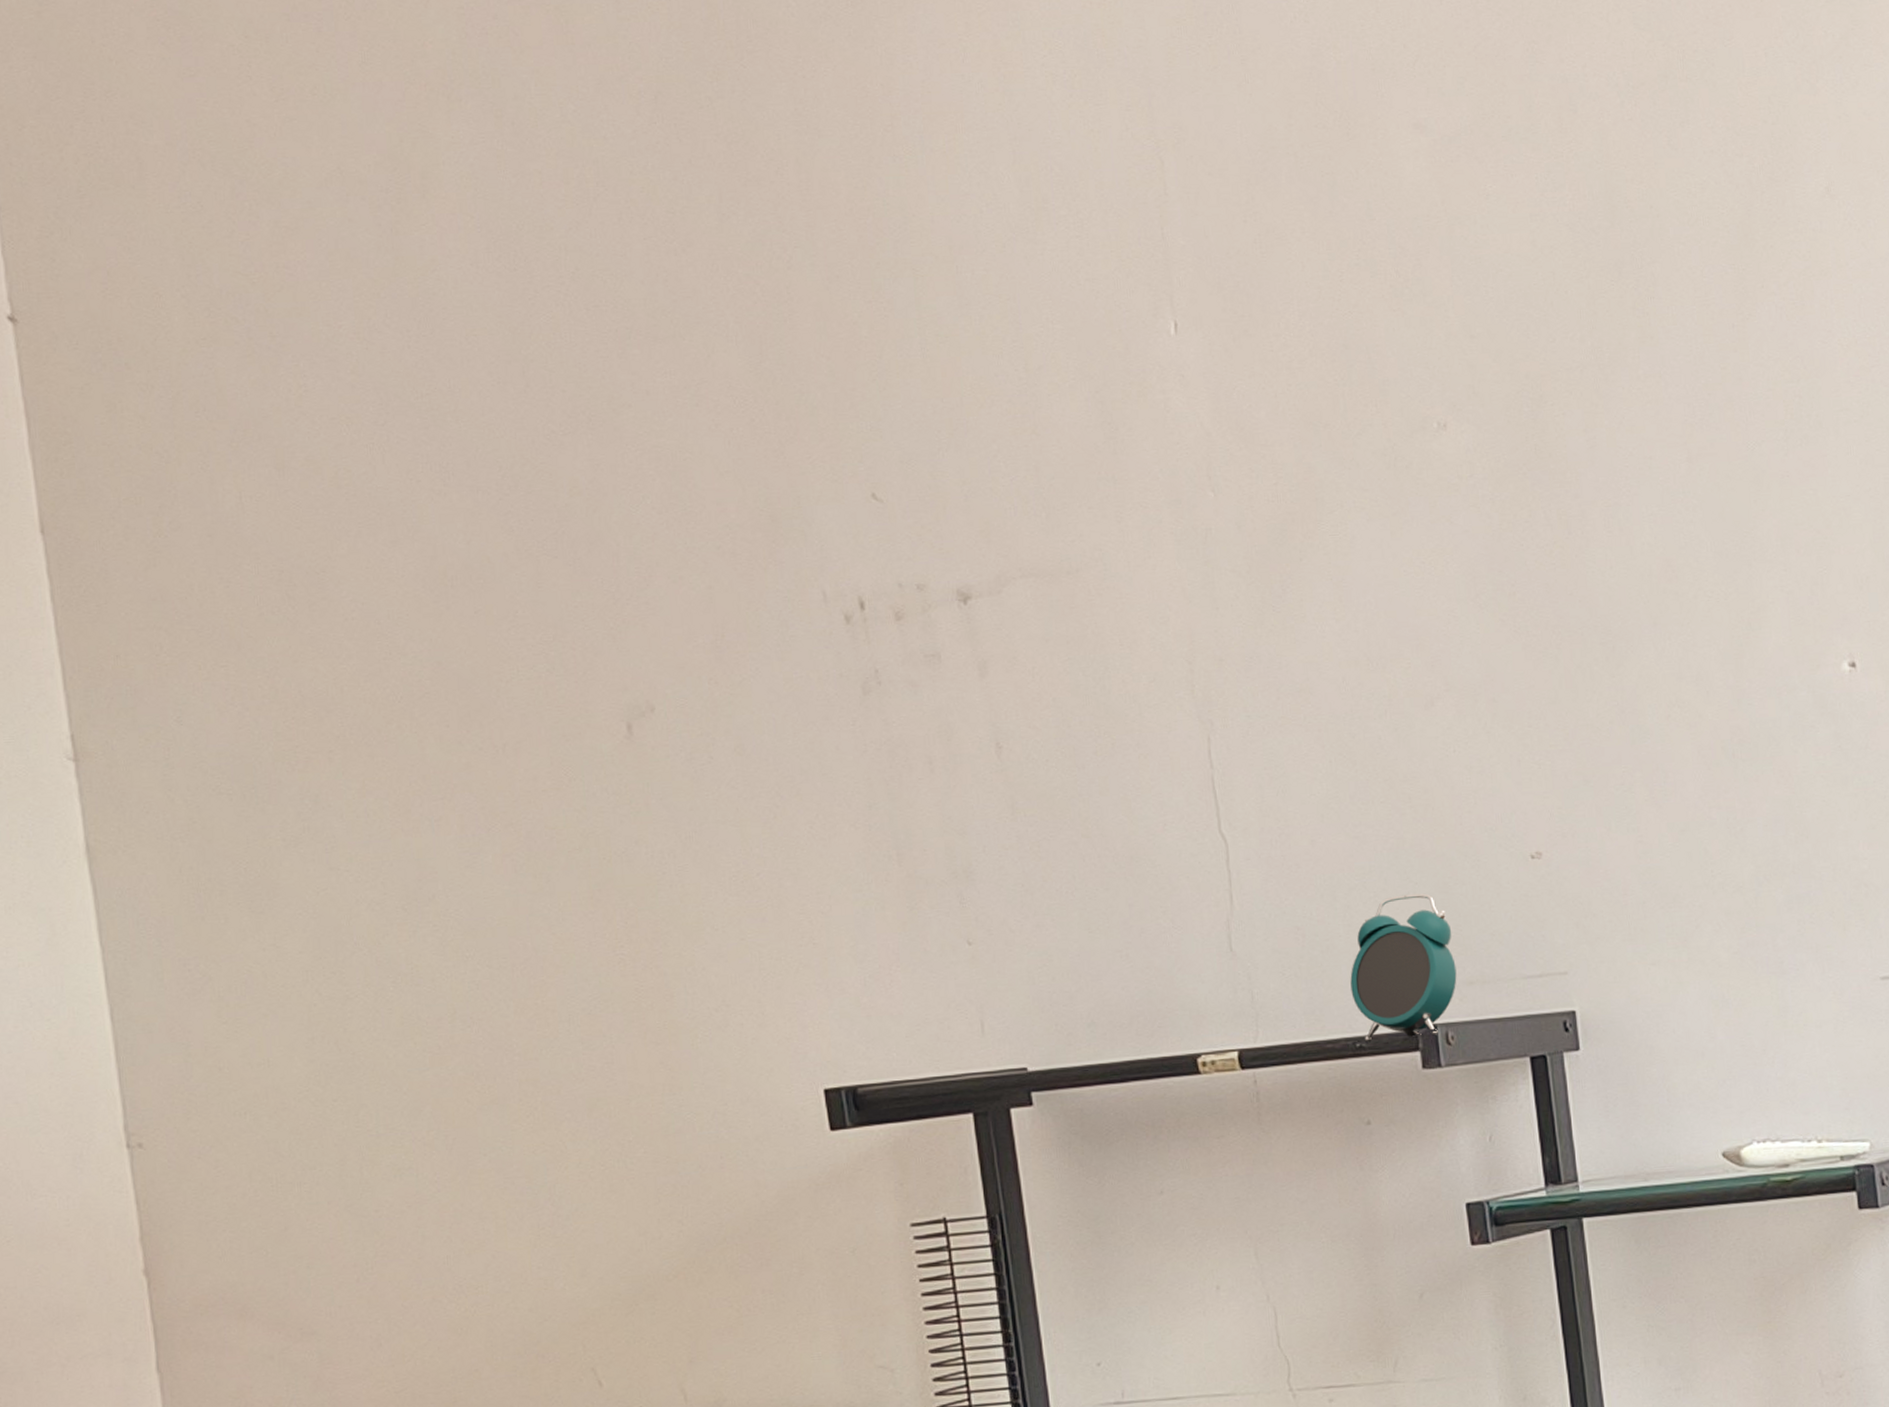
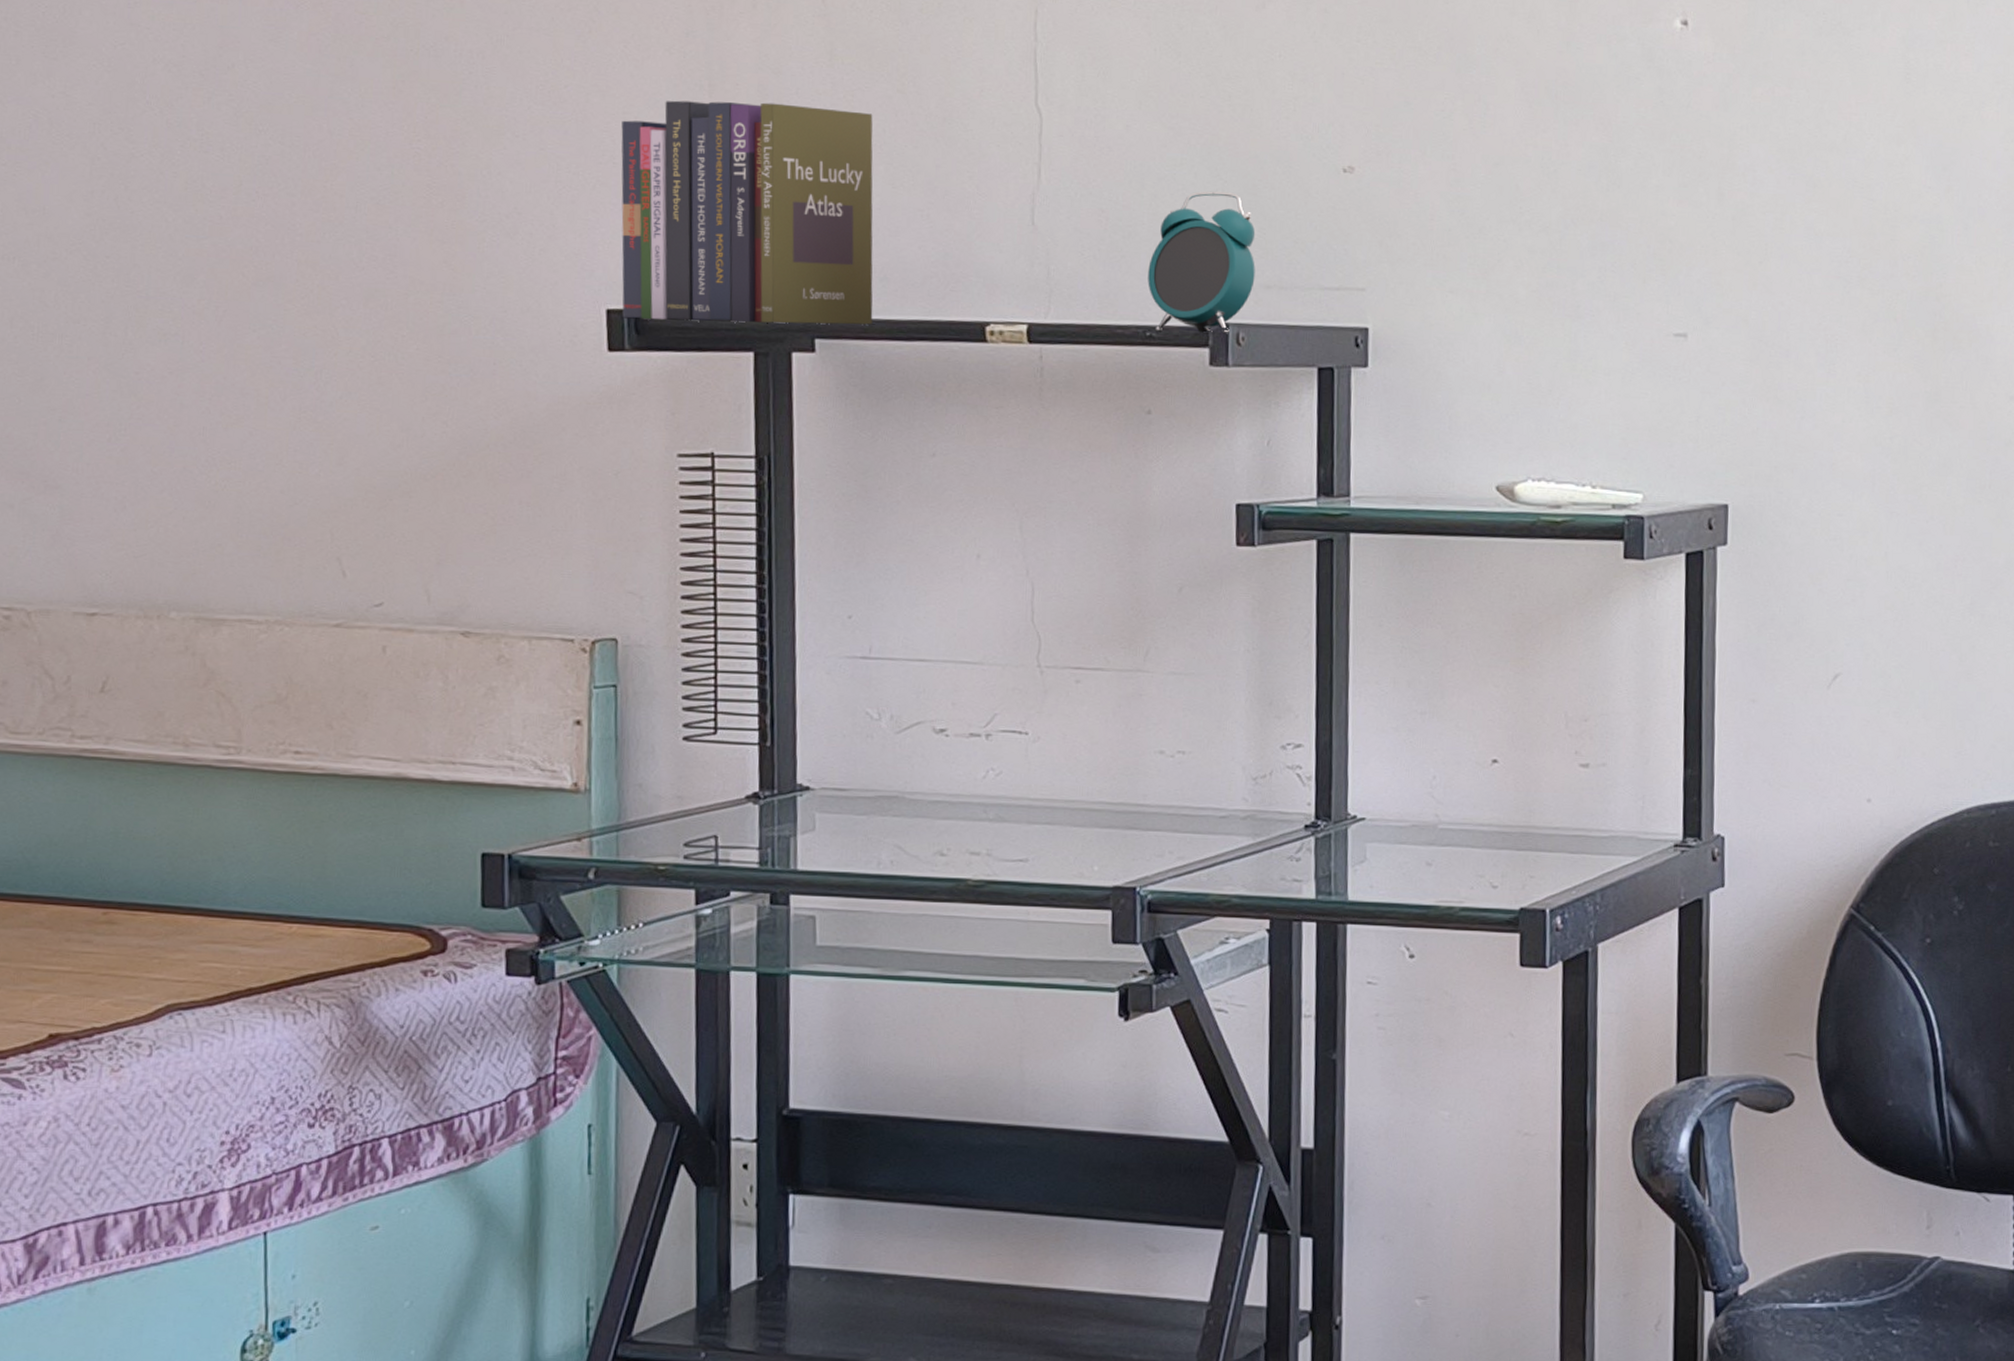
books: none [816,861,1086,1096] -> present [621,100,873,325]

